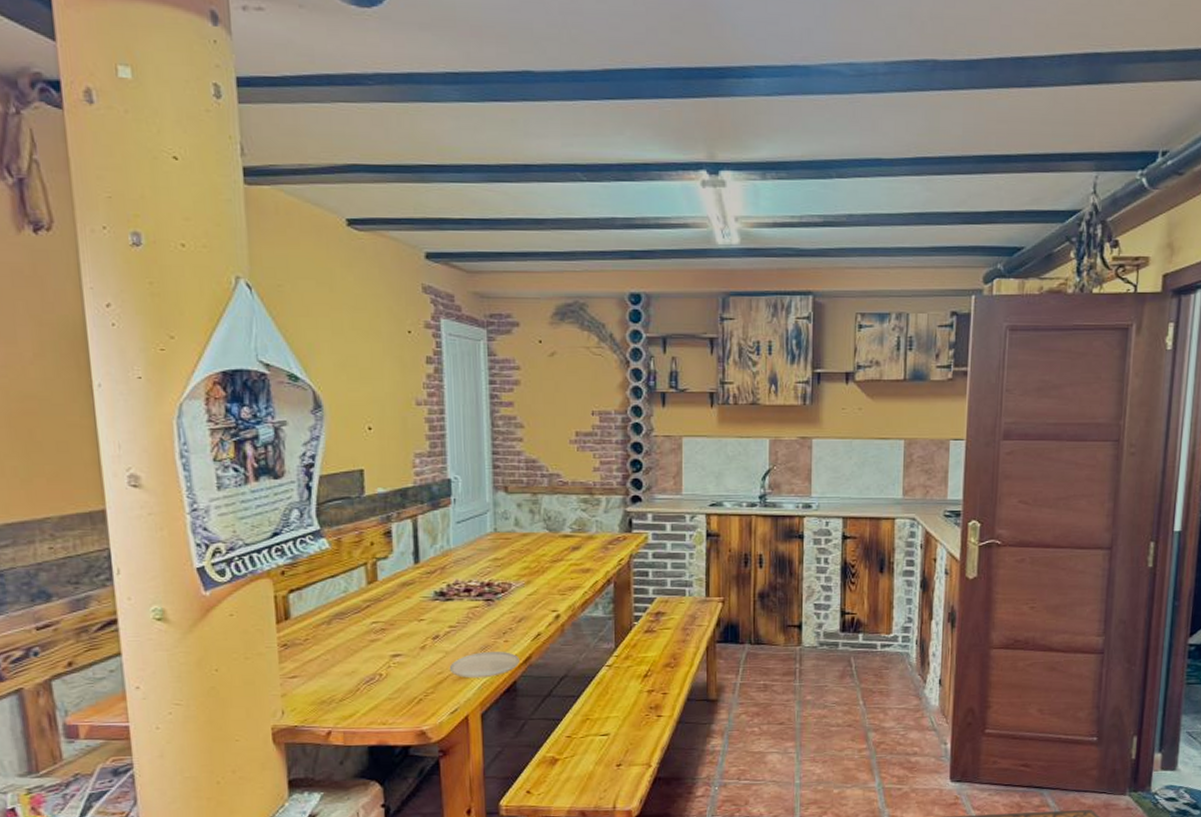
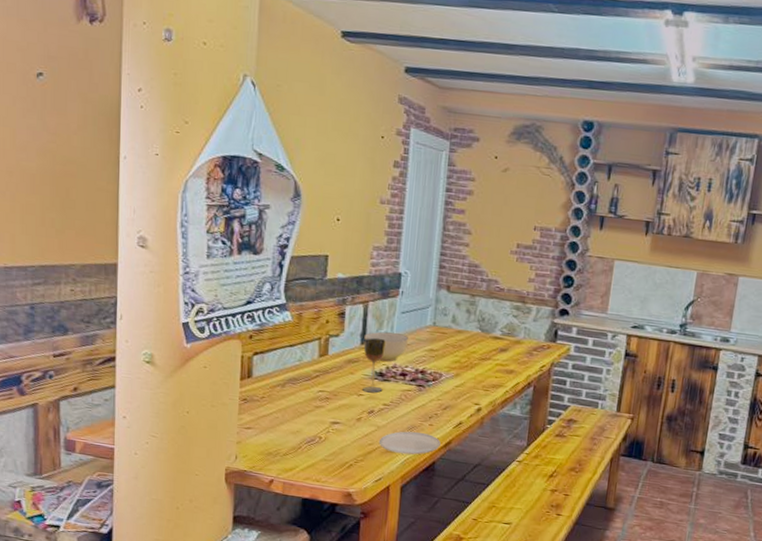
bowl: none [417,546,469,579] -> present [364,331,409,362]
wineglass: none [417,554,446,616] -> present [362,337,386,393]

